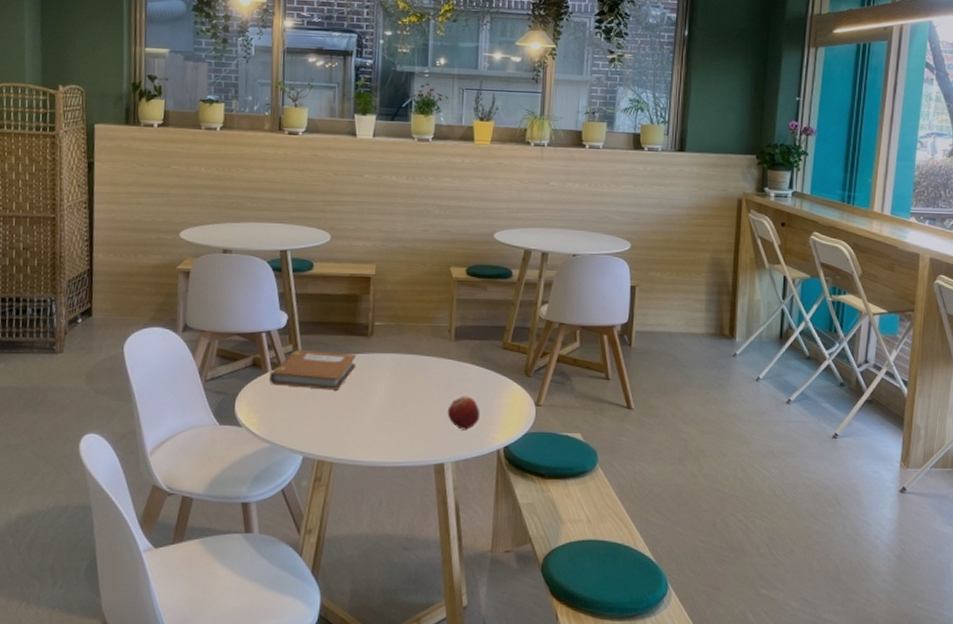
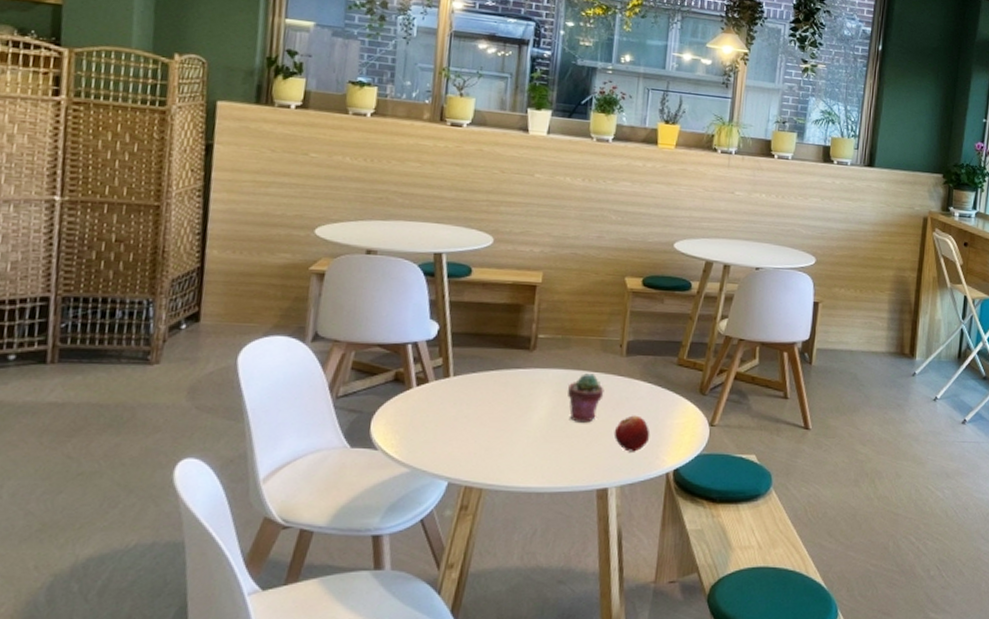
notebook: present [270,349,356,390] -> none [413,363,515,409]
potted succulent: none [404,357,436,403] -> present [568,373,604,423]

